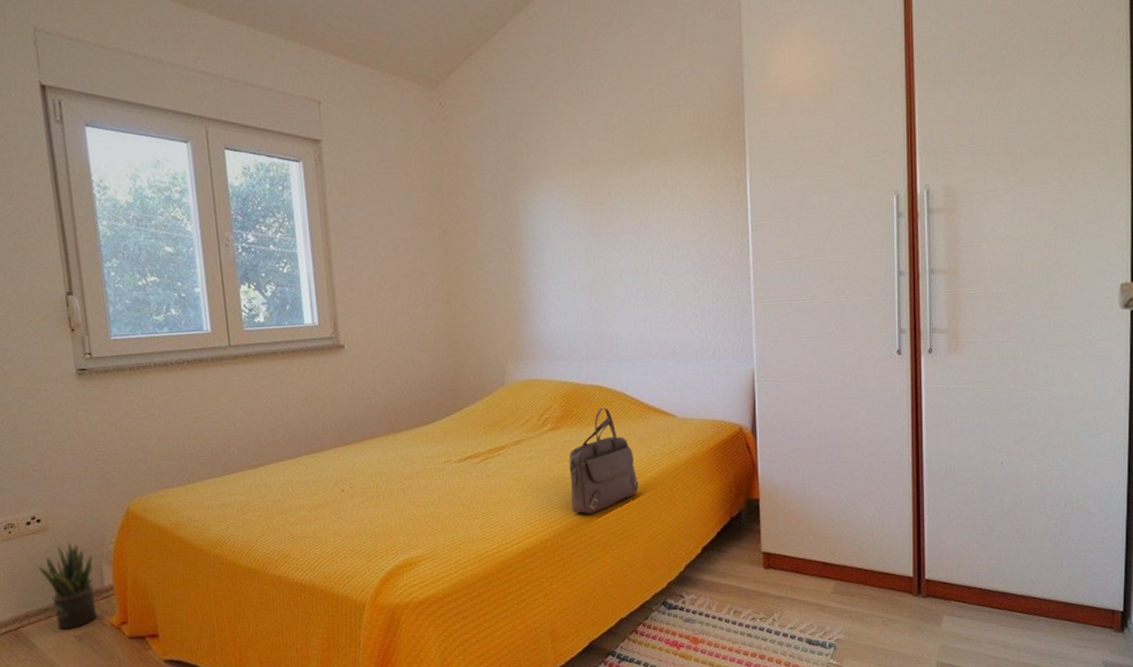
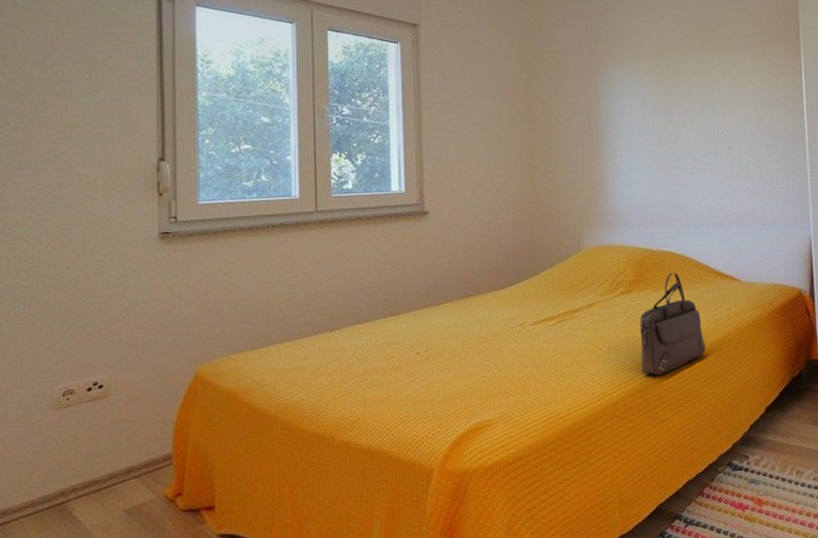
potted plant: present [37,542,98,630] -> none [93,409,153,504]

